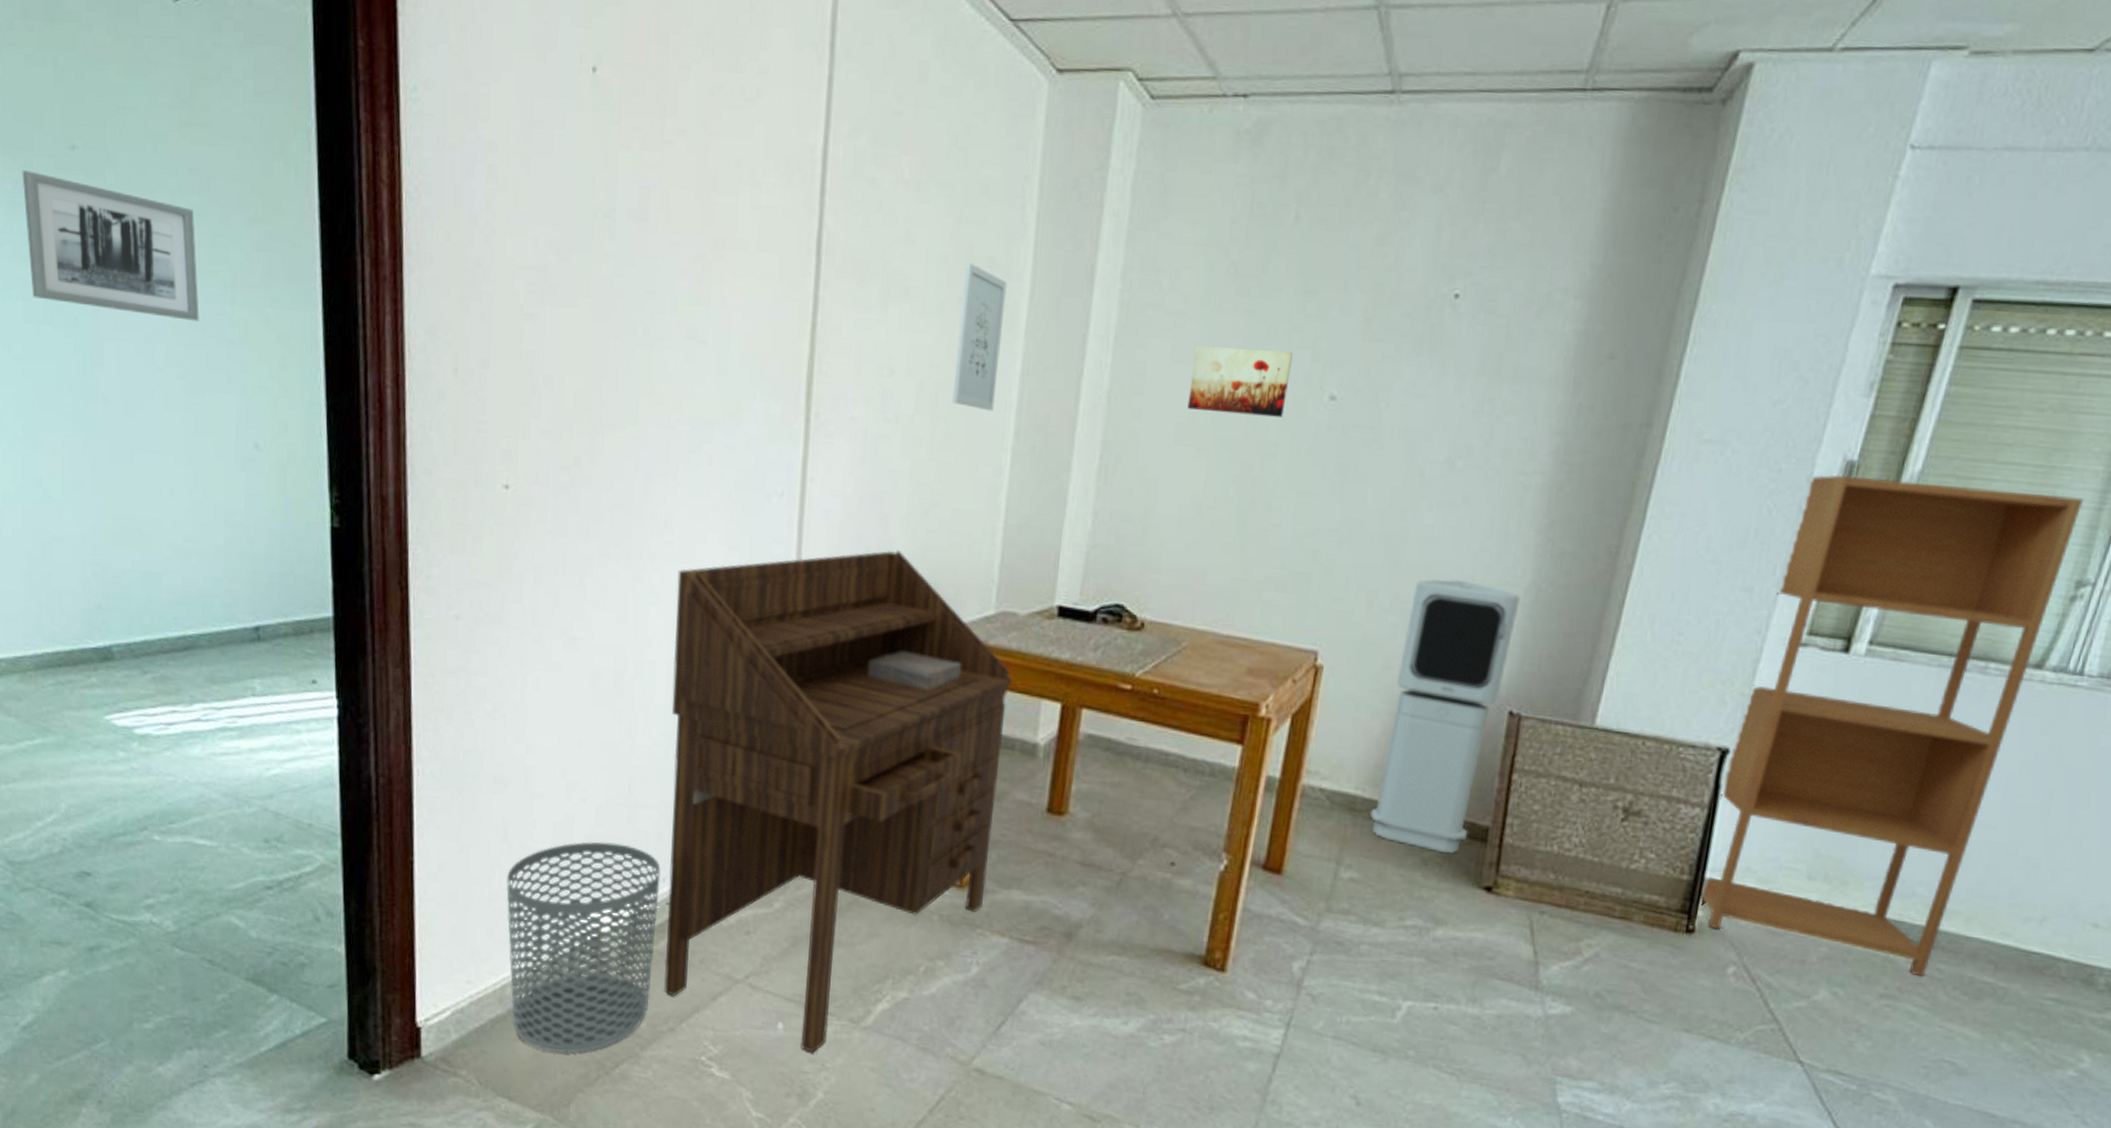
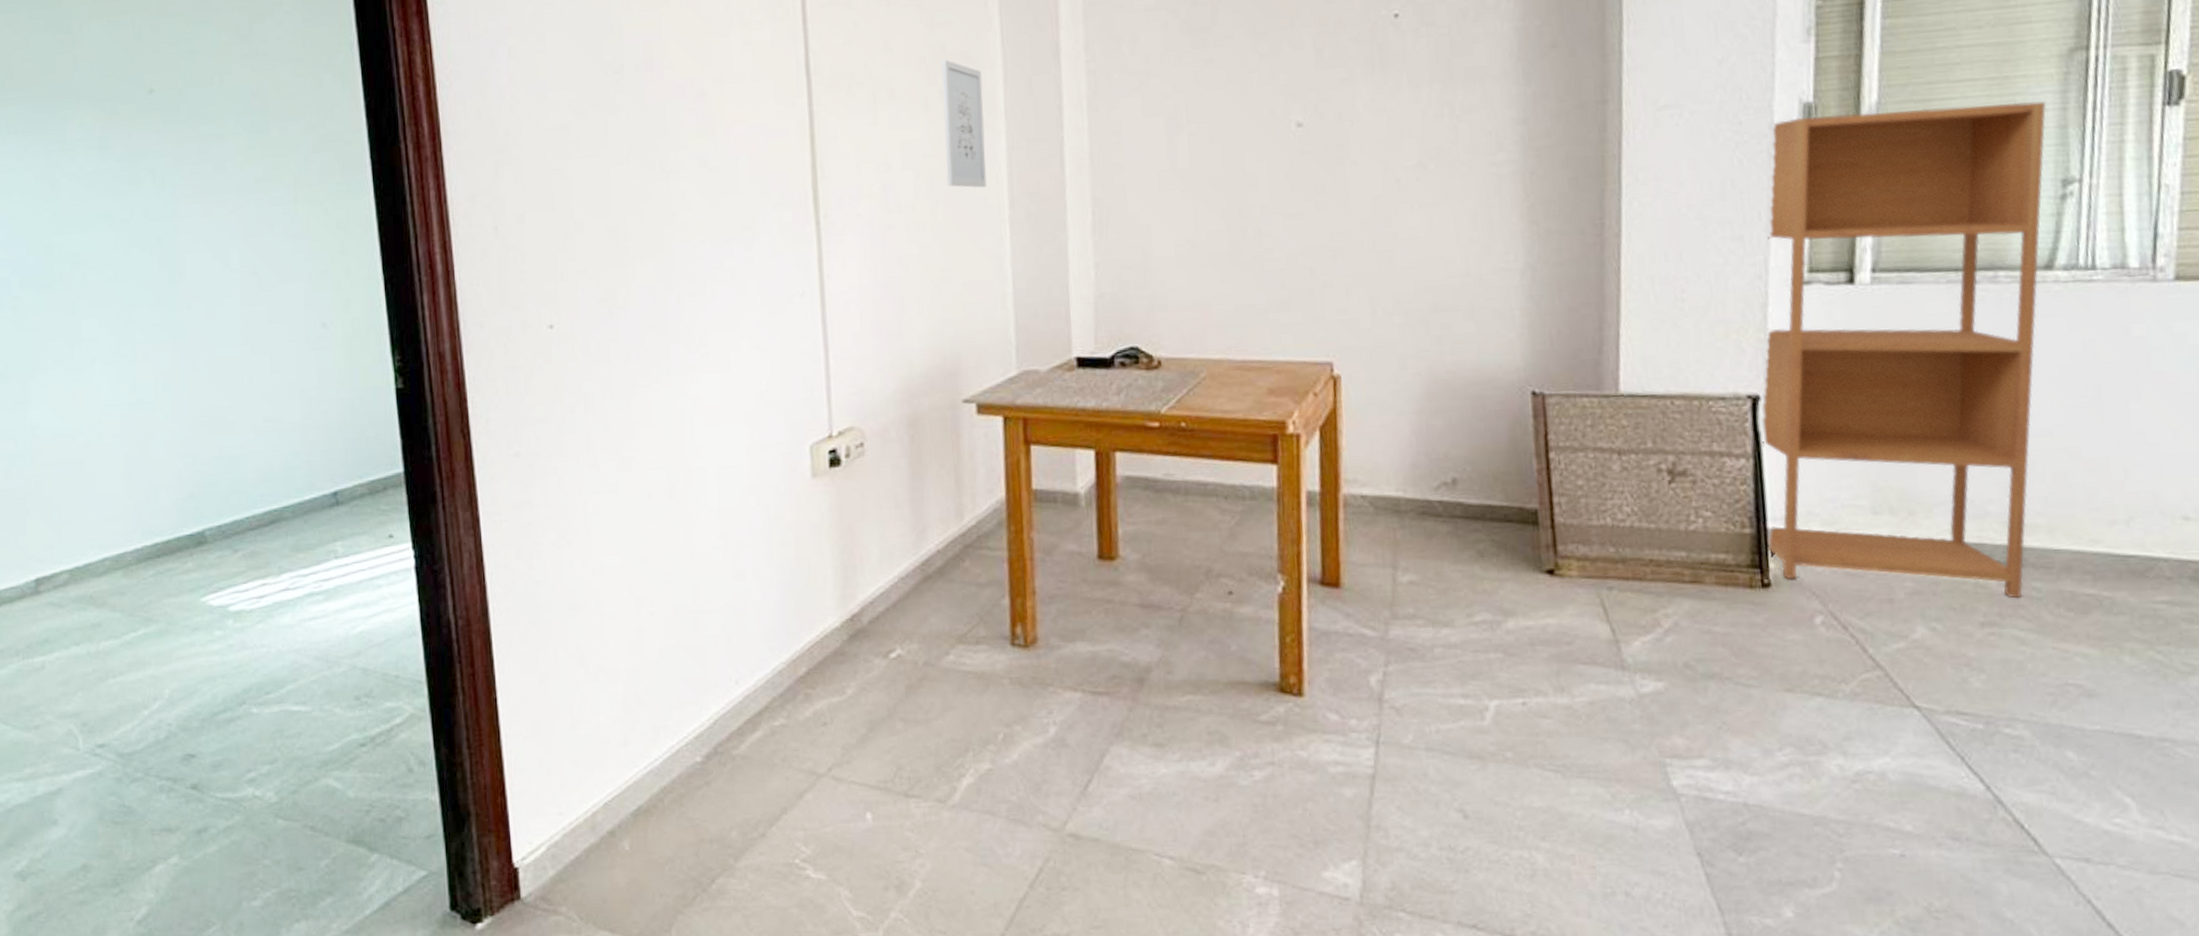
wall art: present [22,170,199,321] -> none [108,117,267,226]
waste bin: present [506,841,661,1054] -> none [587,651,738,876]
desk: present [664,549,1013,1053] -> none [716,327,1050,840]
wall art: present [1187,345,1293,417] -> none [1163,89,1257,156]
air purifier: present [1370,579,1520,854] -> none [1413,273,1519,543]

